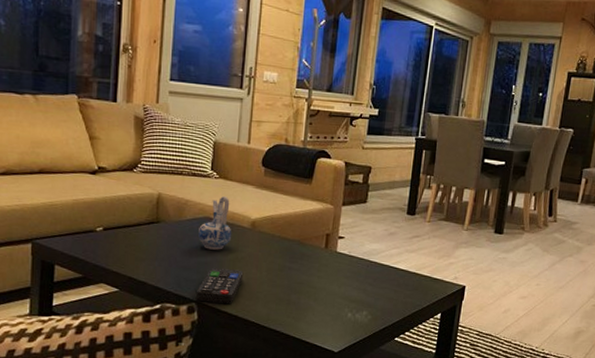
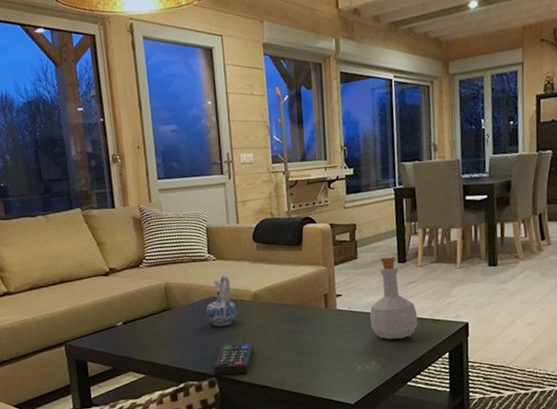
bottle: none [368,204,417,292] -> present [369,255,418,340]

